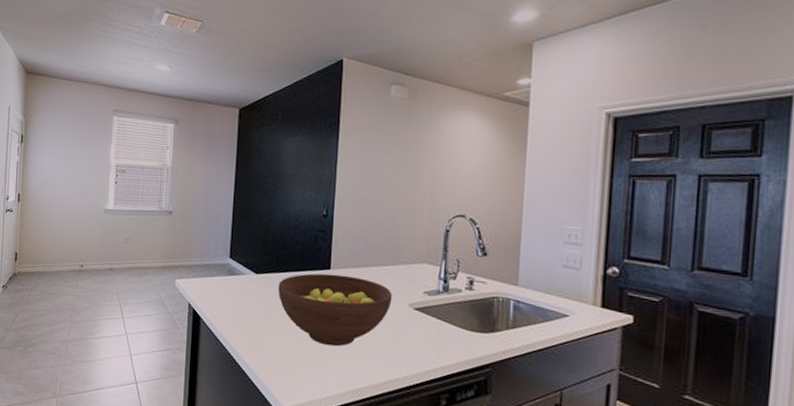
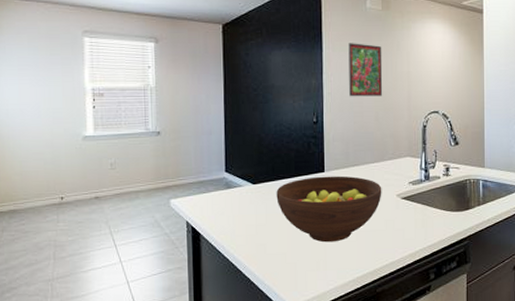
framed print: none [364,133,405,193] -> present [348,43,383,97]

